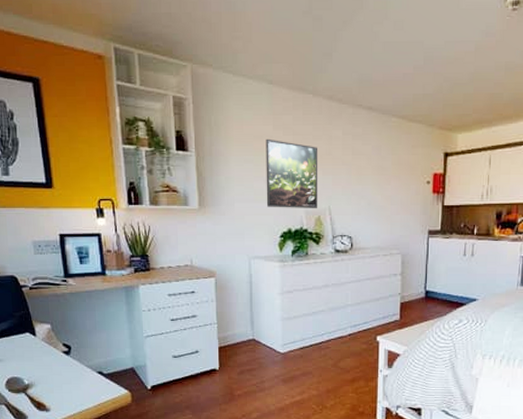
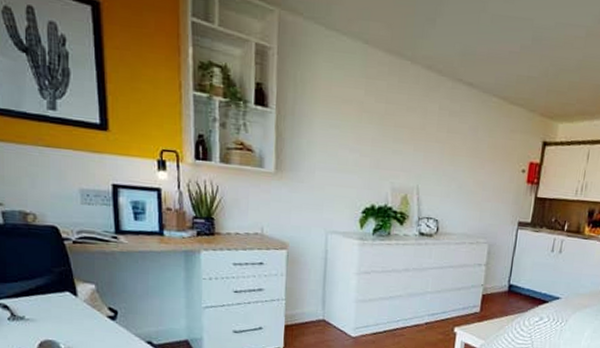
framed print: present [266,138,318,209] -> none [350,103,412,187]

